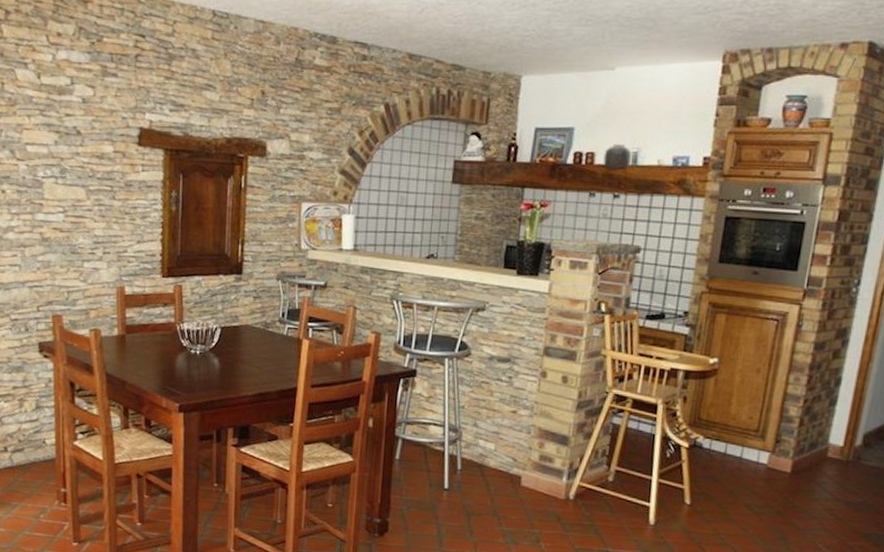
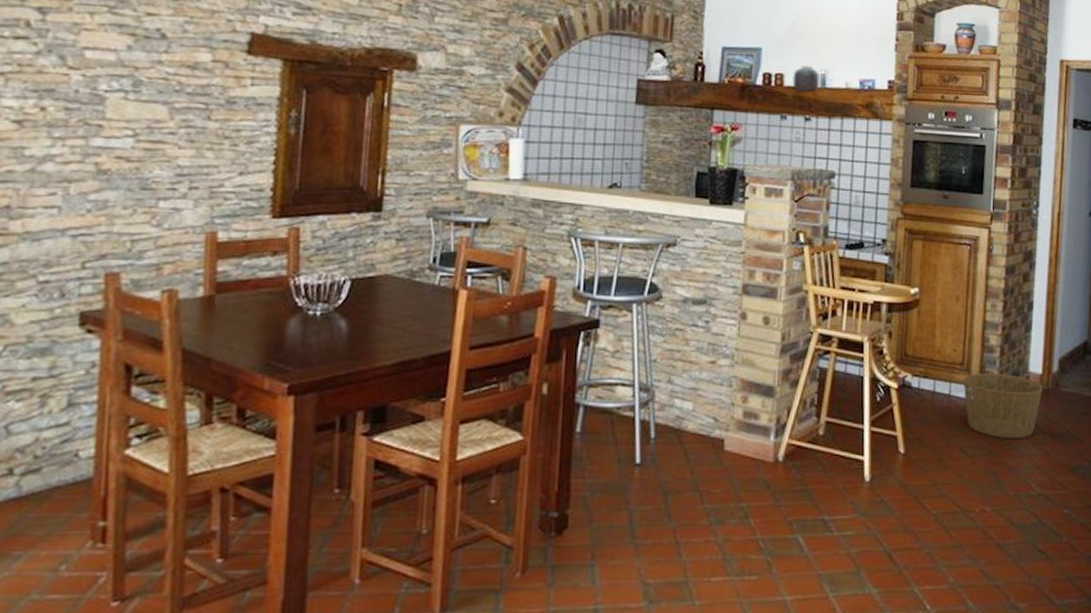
basket: none [756,440,843,504] -> present [963,372,1043,439]

